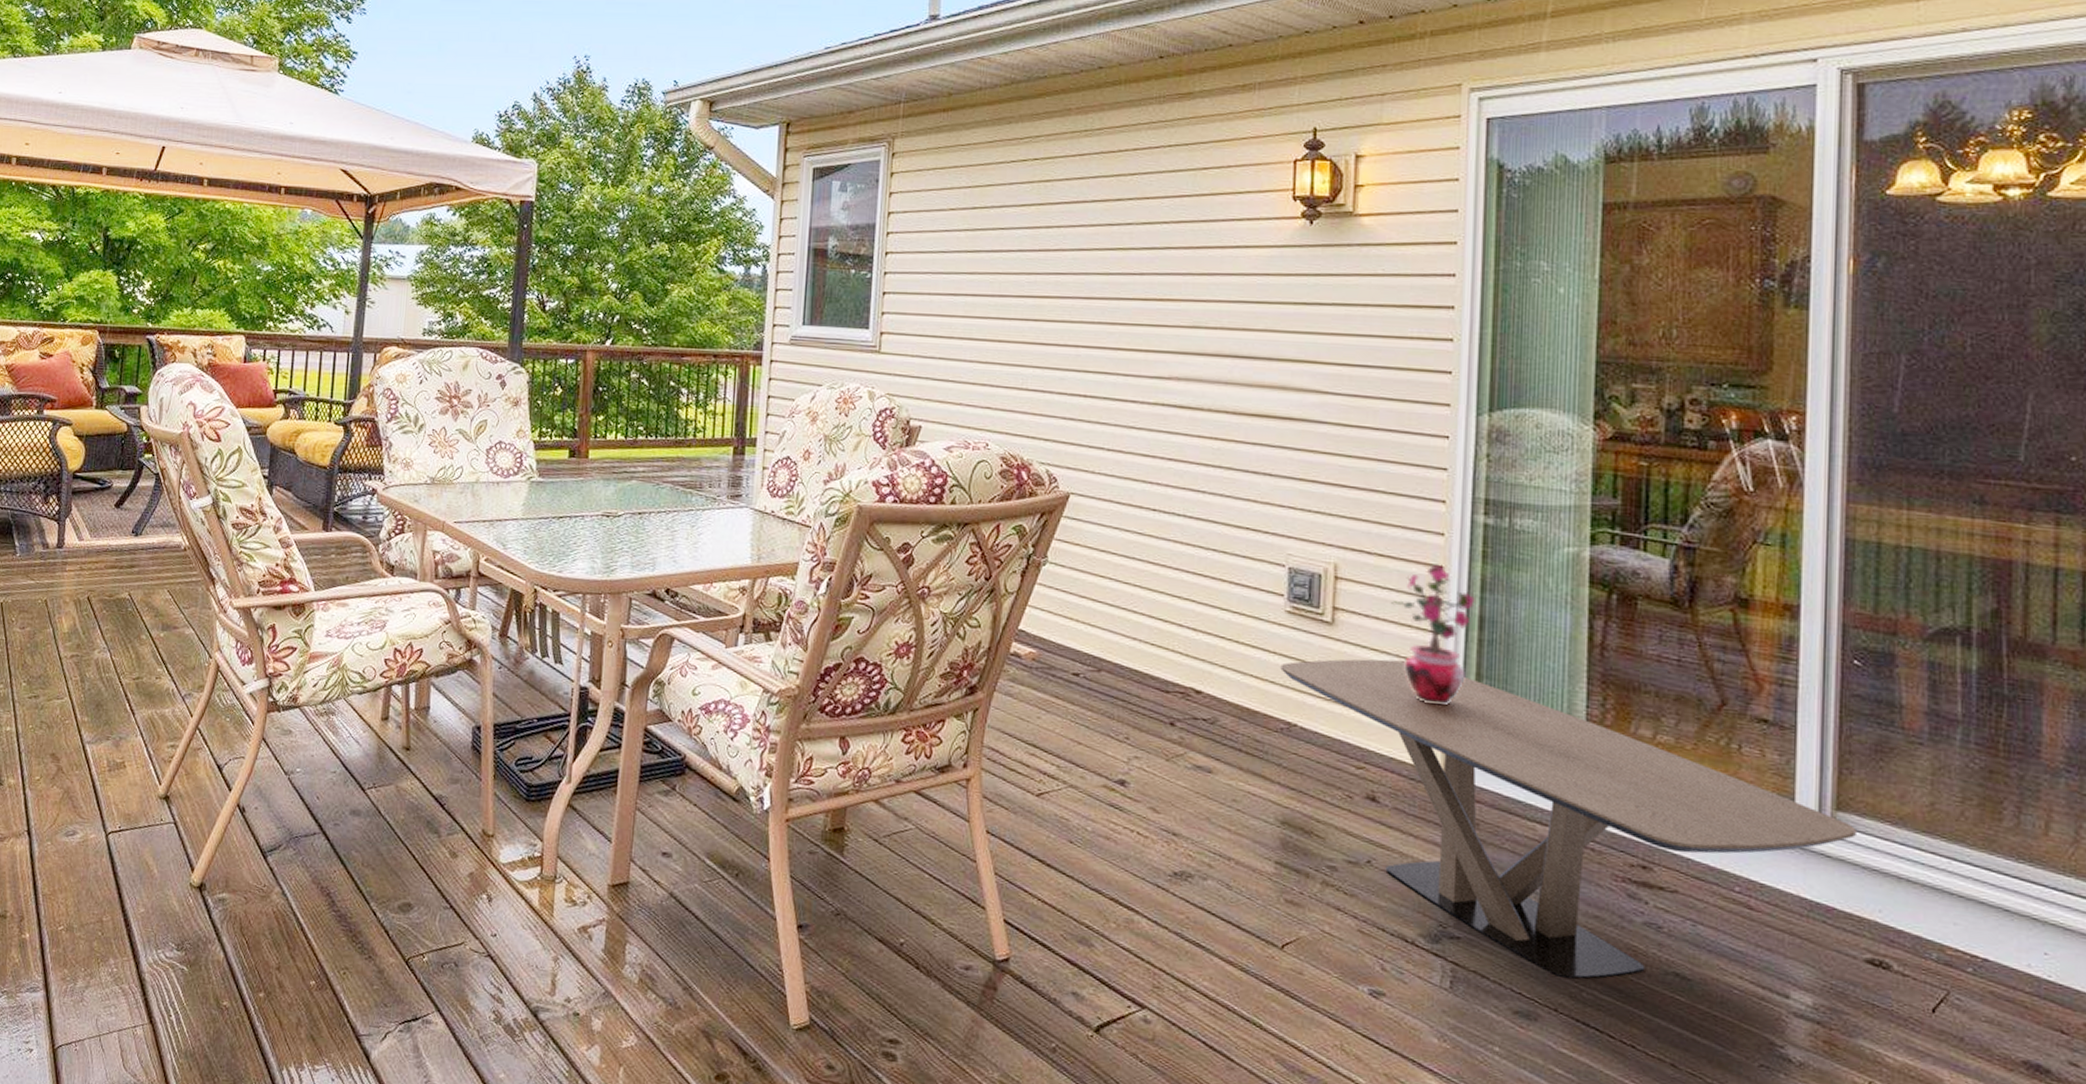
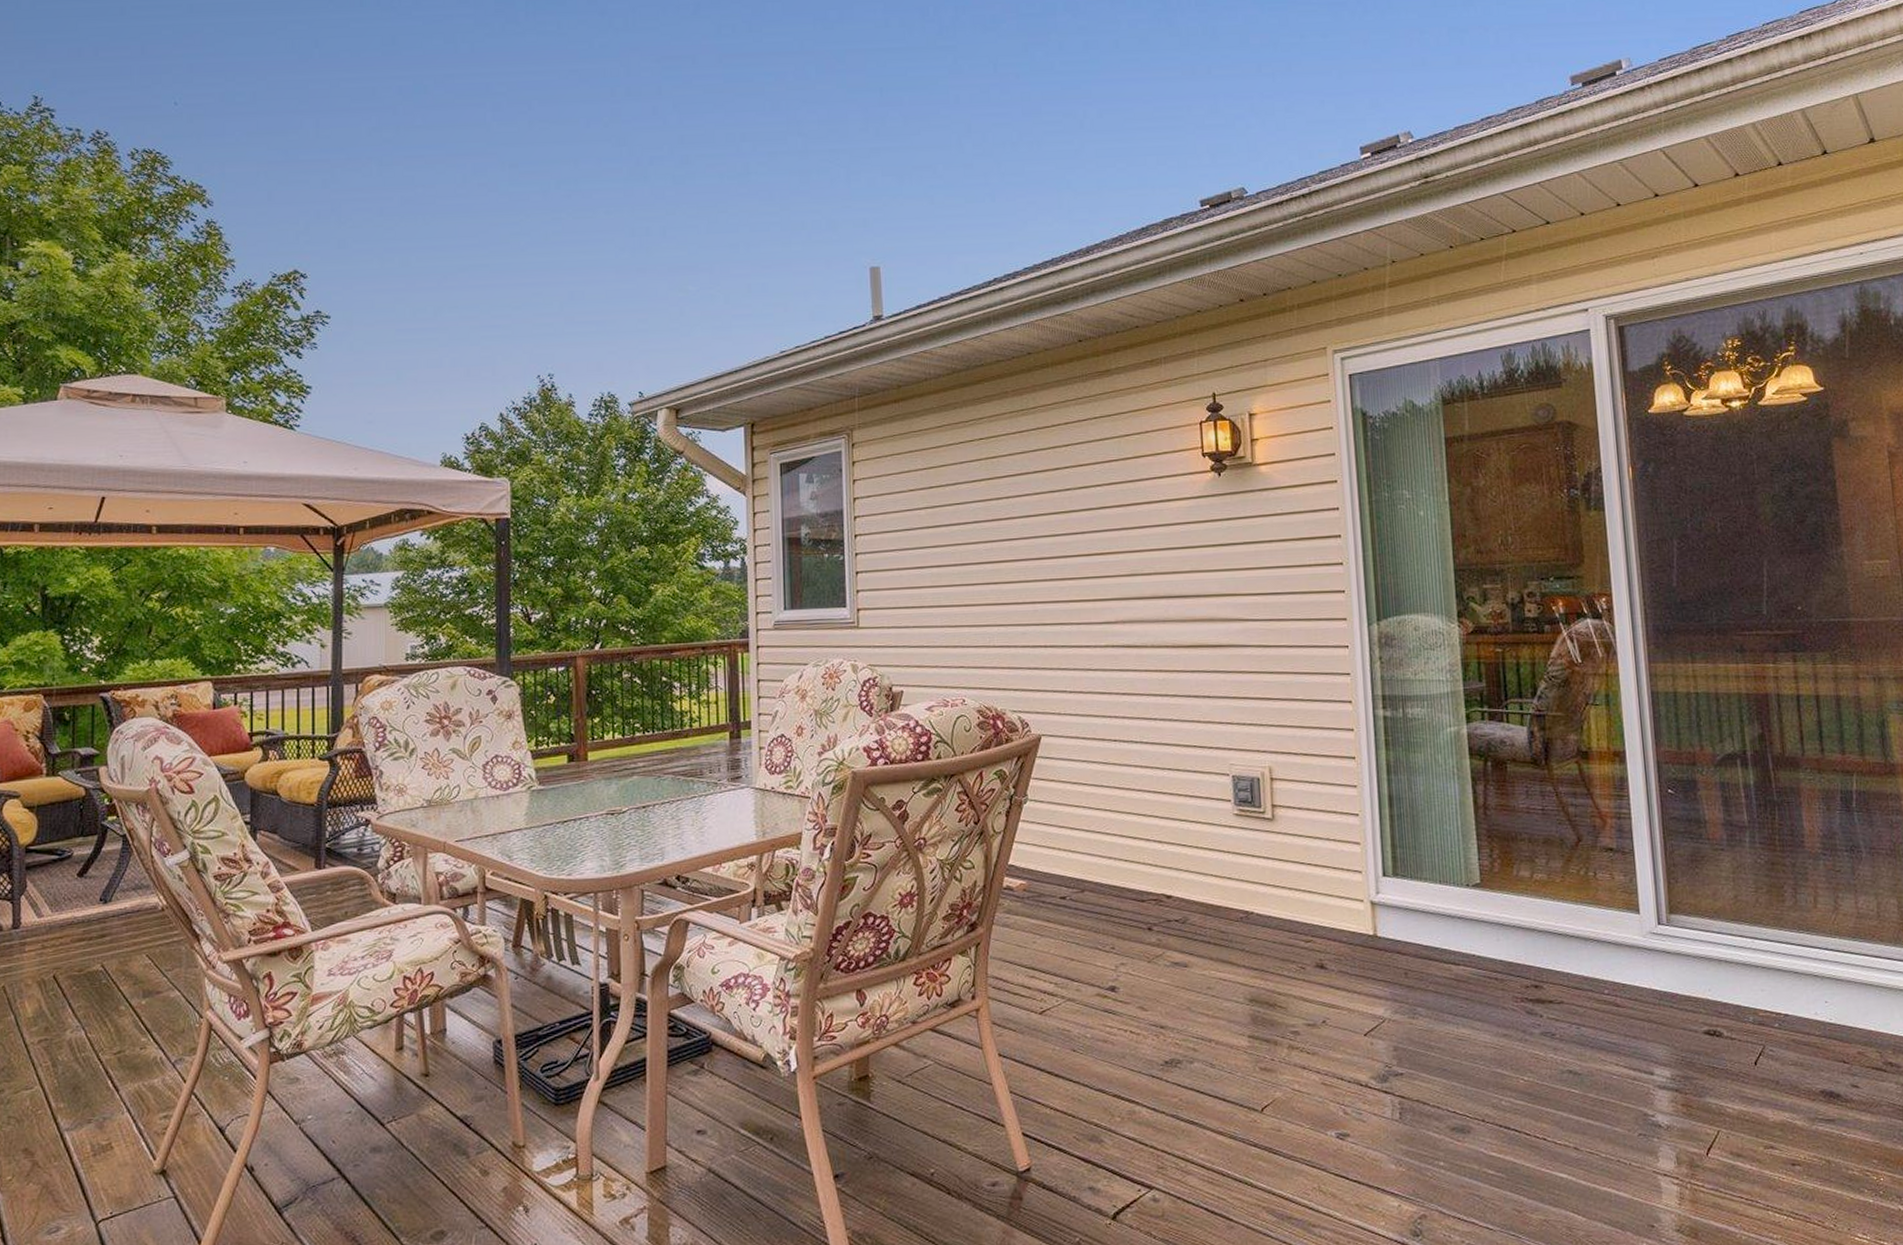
coffee table: present [1280,659,1856,980] -> none [1235,843,1686,1093]
potted plant: present [1390,564,1475,706] -> none [1317,756,1384,877]

